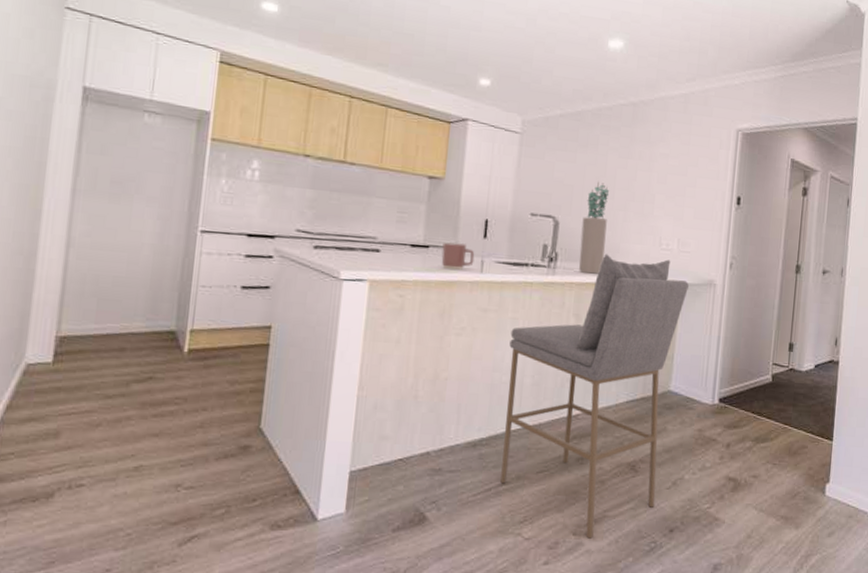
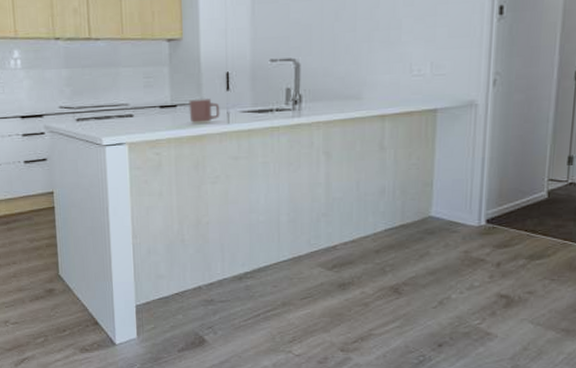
bar stool: present [500,254,689,539] -> none [263,85,446,354]
vase: present [578,181,610,274] -> none [324,15,352,111]

